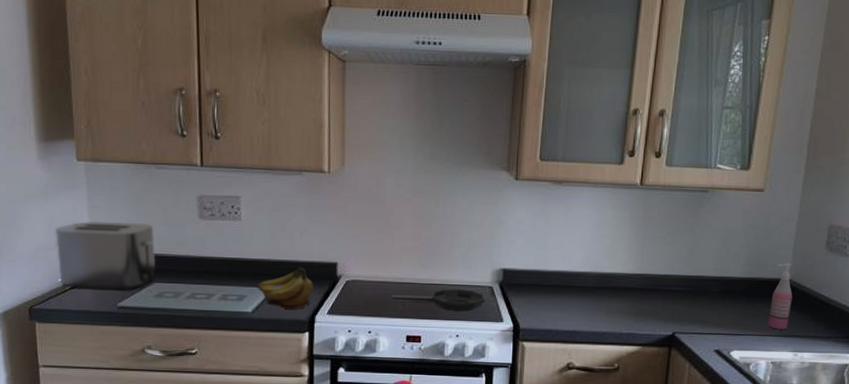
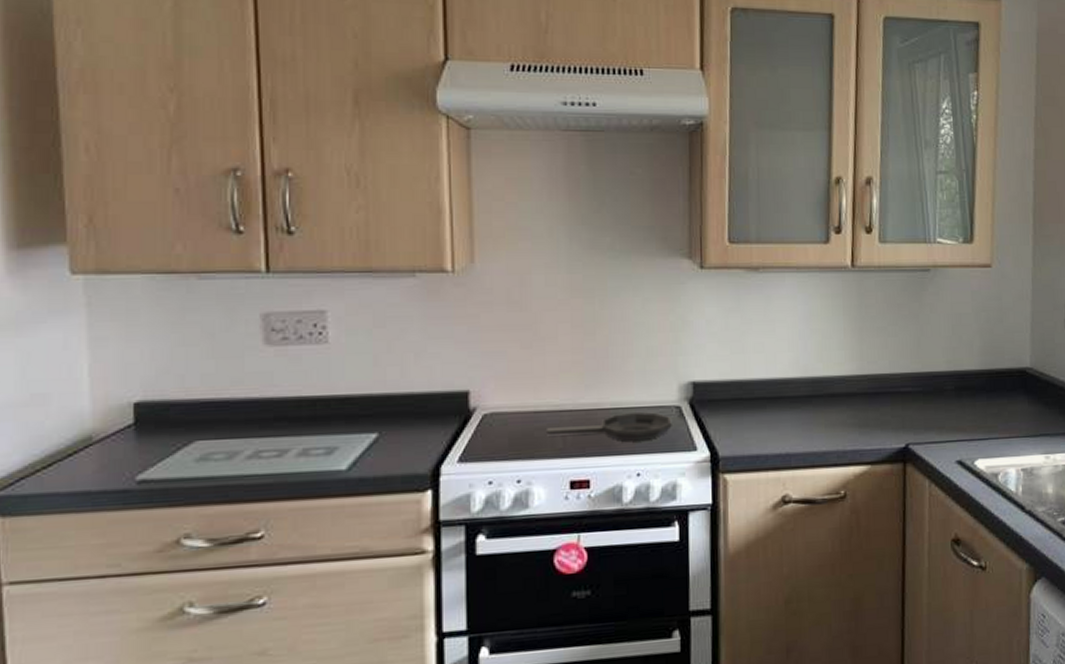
toaster: present [55,221,157,290] -> none [32,356,200,461]
fruit: present [256,267,313,309] -> none [352,401,436,460]
soap dispenser: present [768,262,793,330] -> none [1013,348,1036,429]

